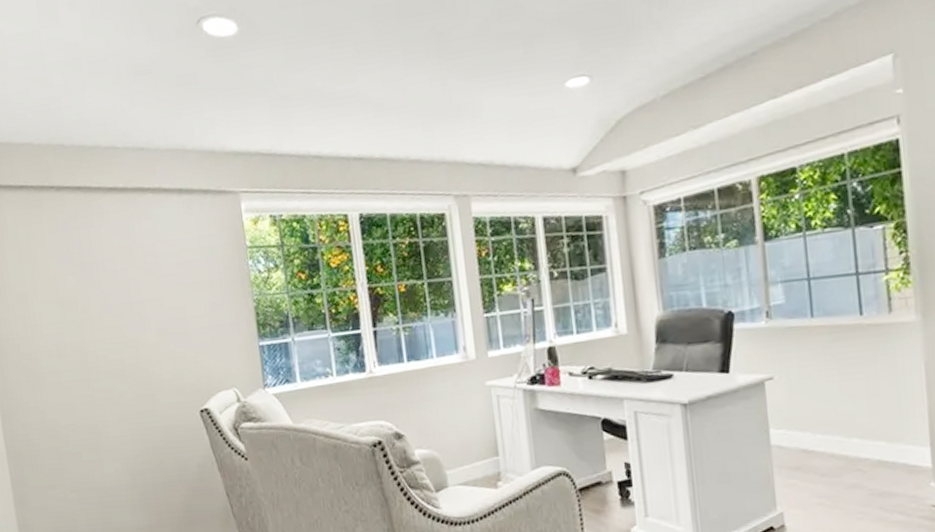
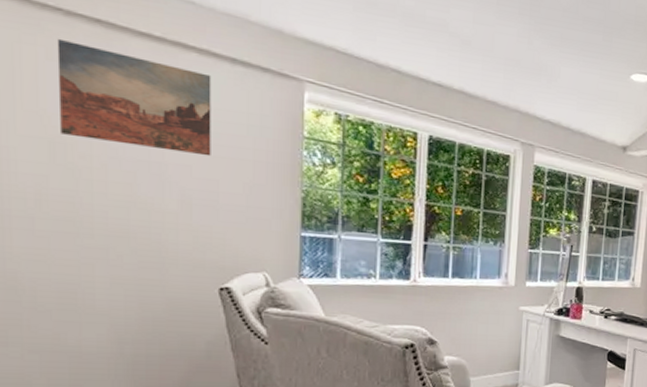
wall art: none [54,210,176,294] -> present [57,38,212,156]

